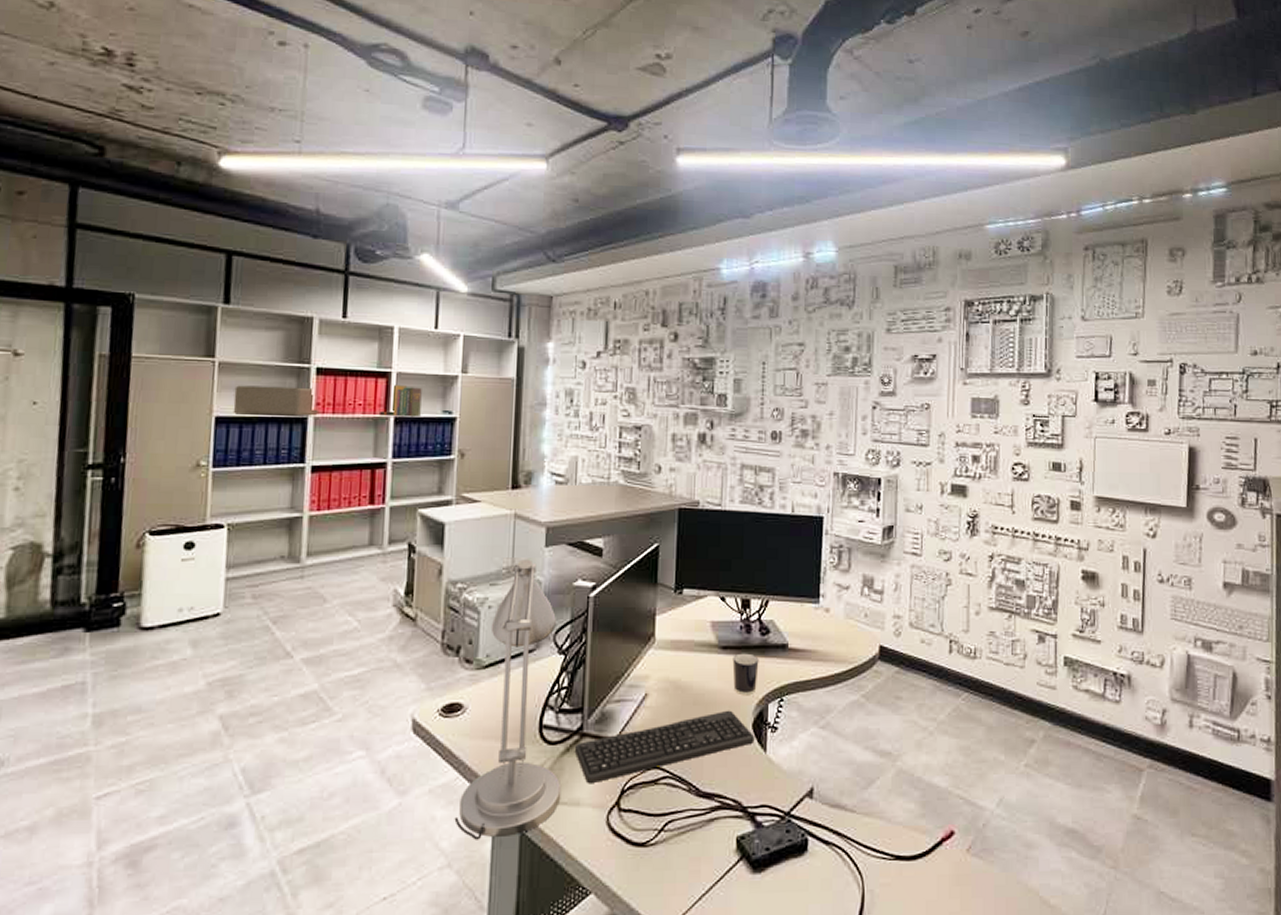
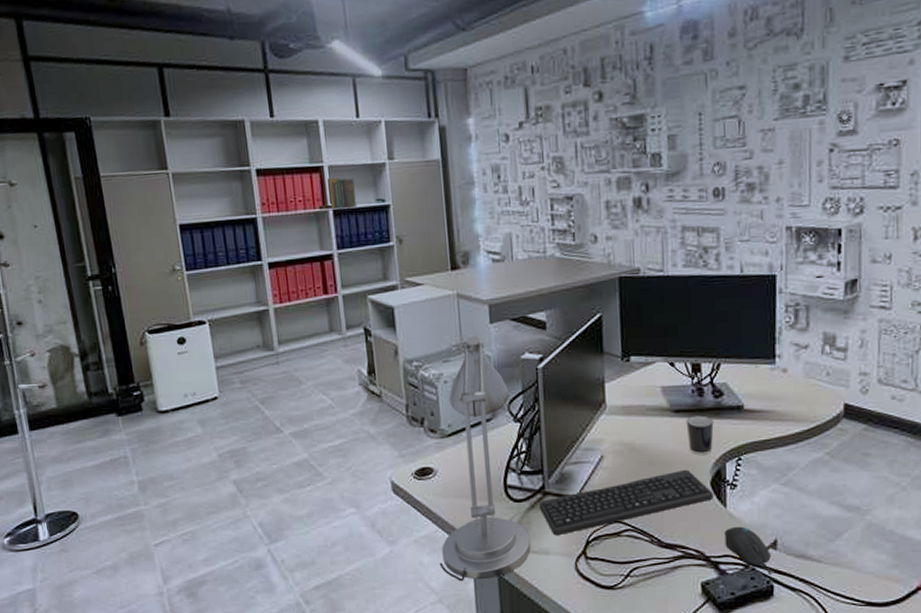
decorative box: present [233,385,318,416] -> none [190,189,265,221]
computer mouse: none [763,773,807,827] -> present [724,526,771,575]

